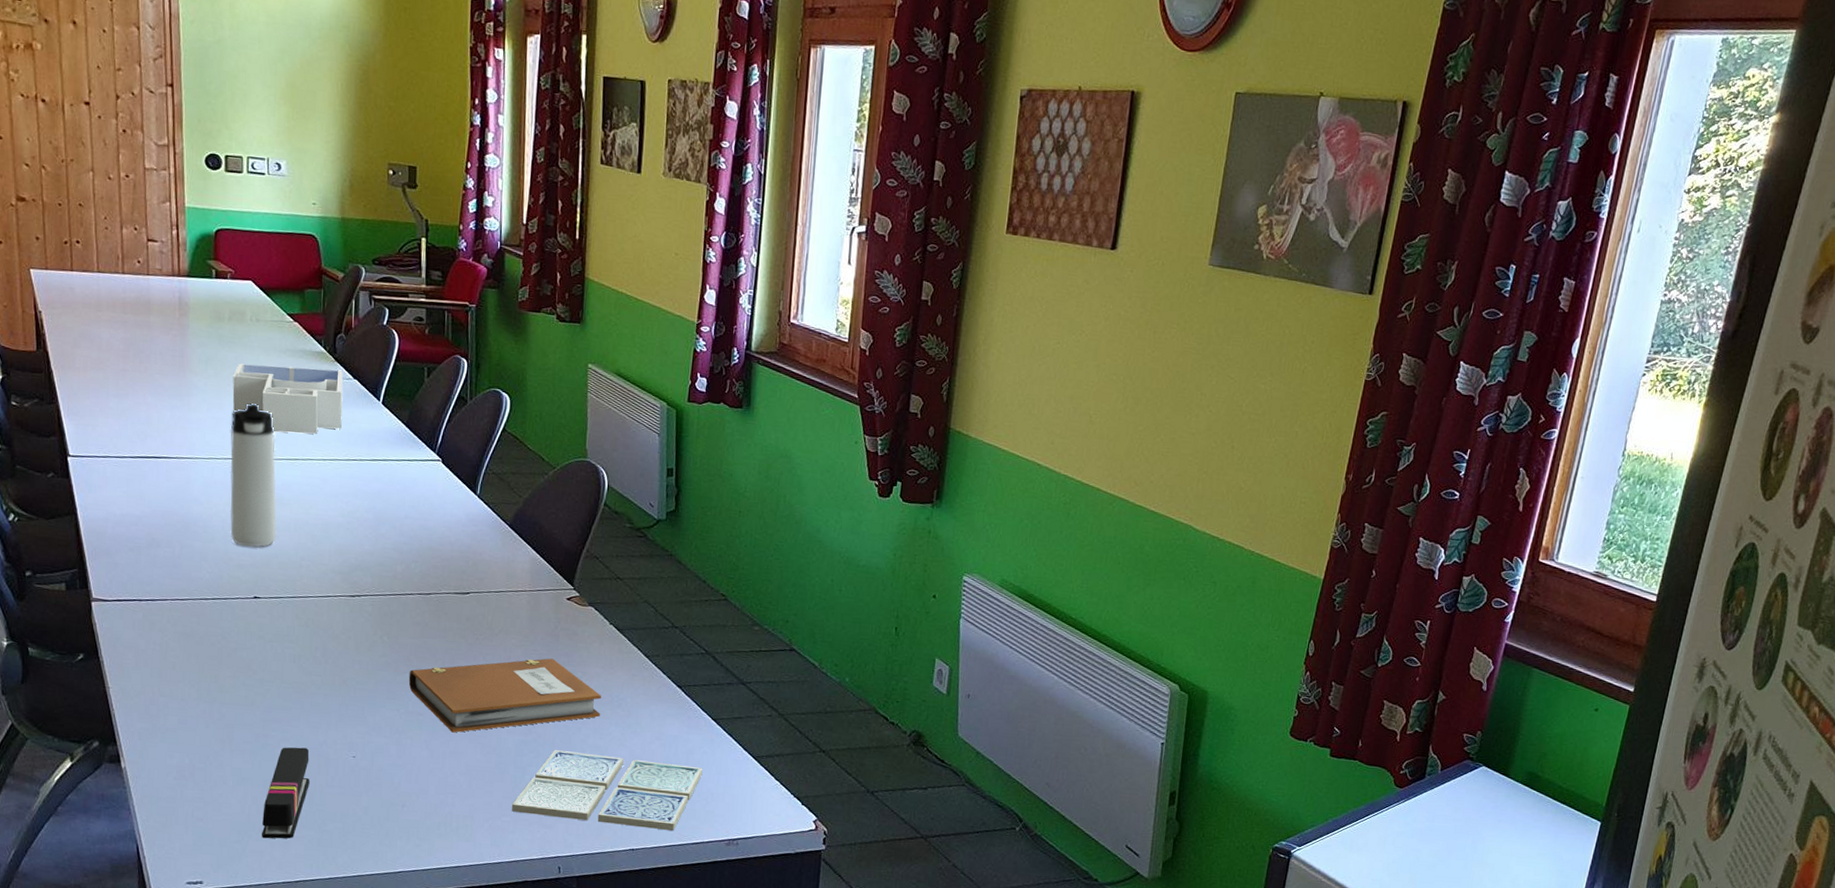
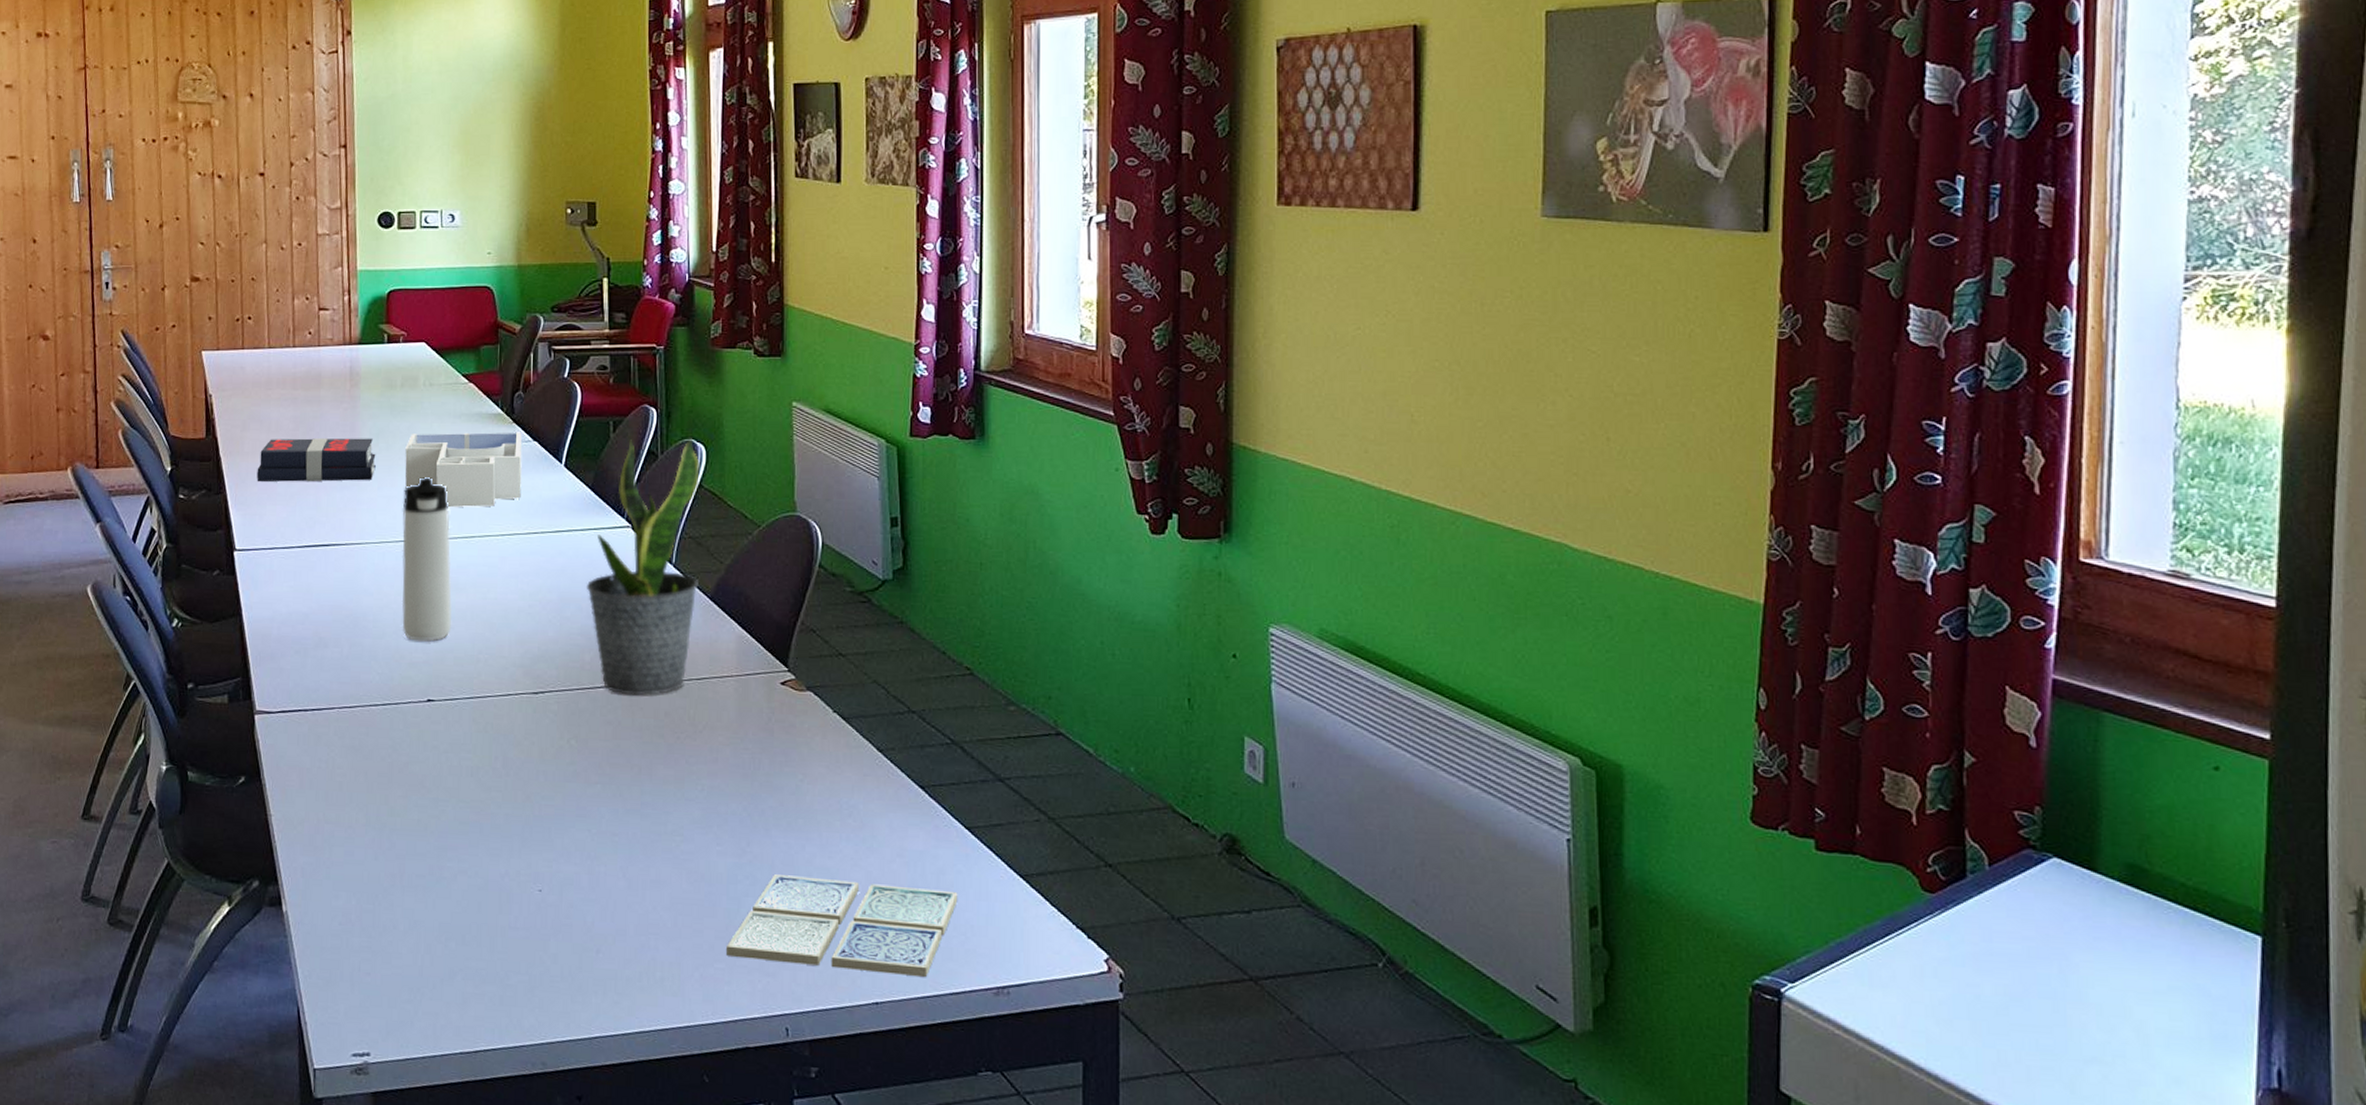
book: none [88,357,205,402] -> present [257,438,376,482]
stapler: present [262,747,310,839] -> none [436,880,490,997]
potted plant: none [400,385,505,603] -> present [587,438,700,696]
notebook: present [408,658,601,733] -> none [600,758,827,857]

